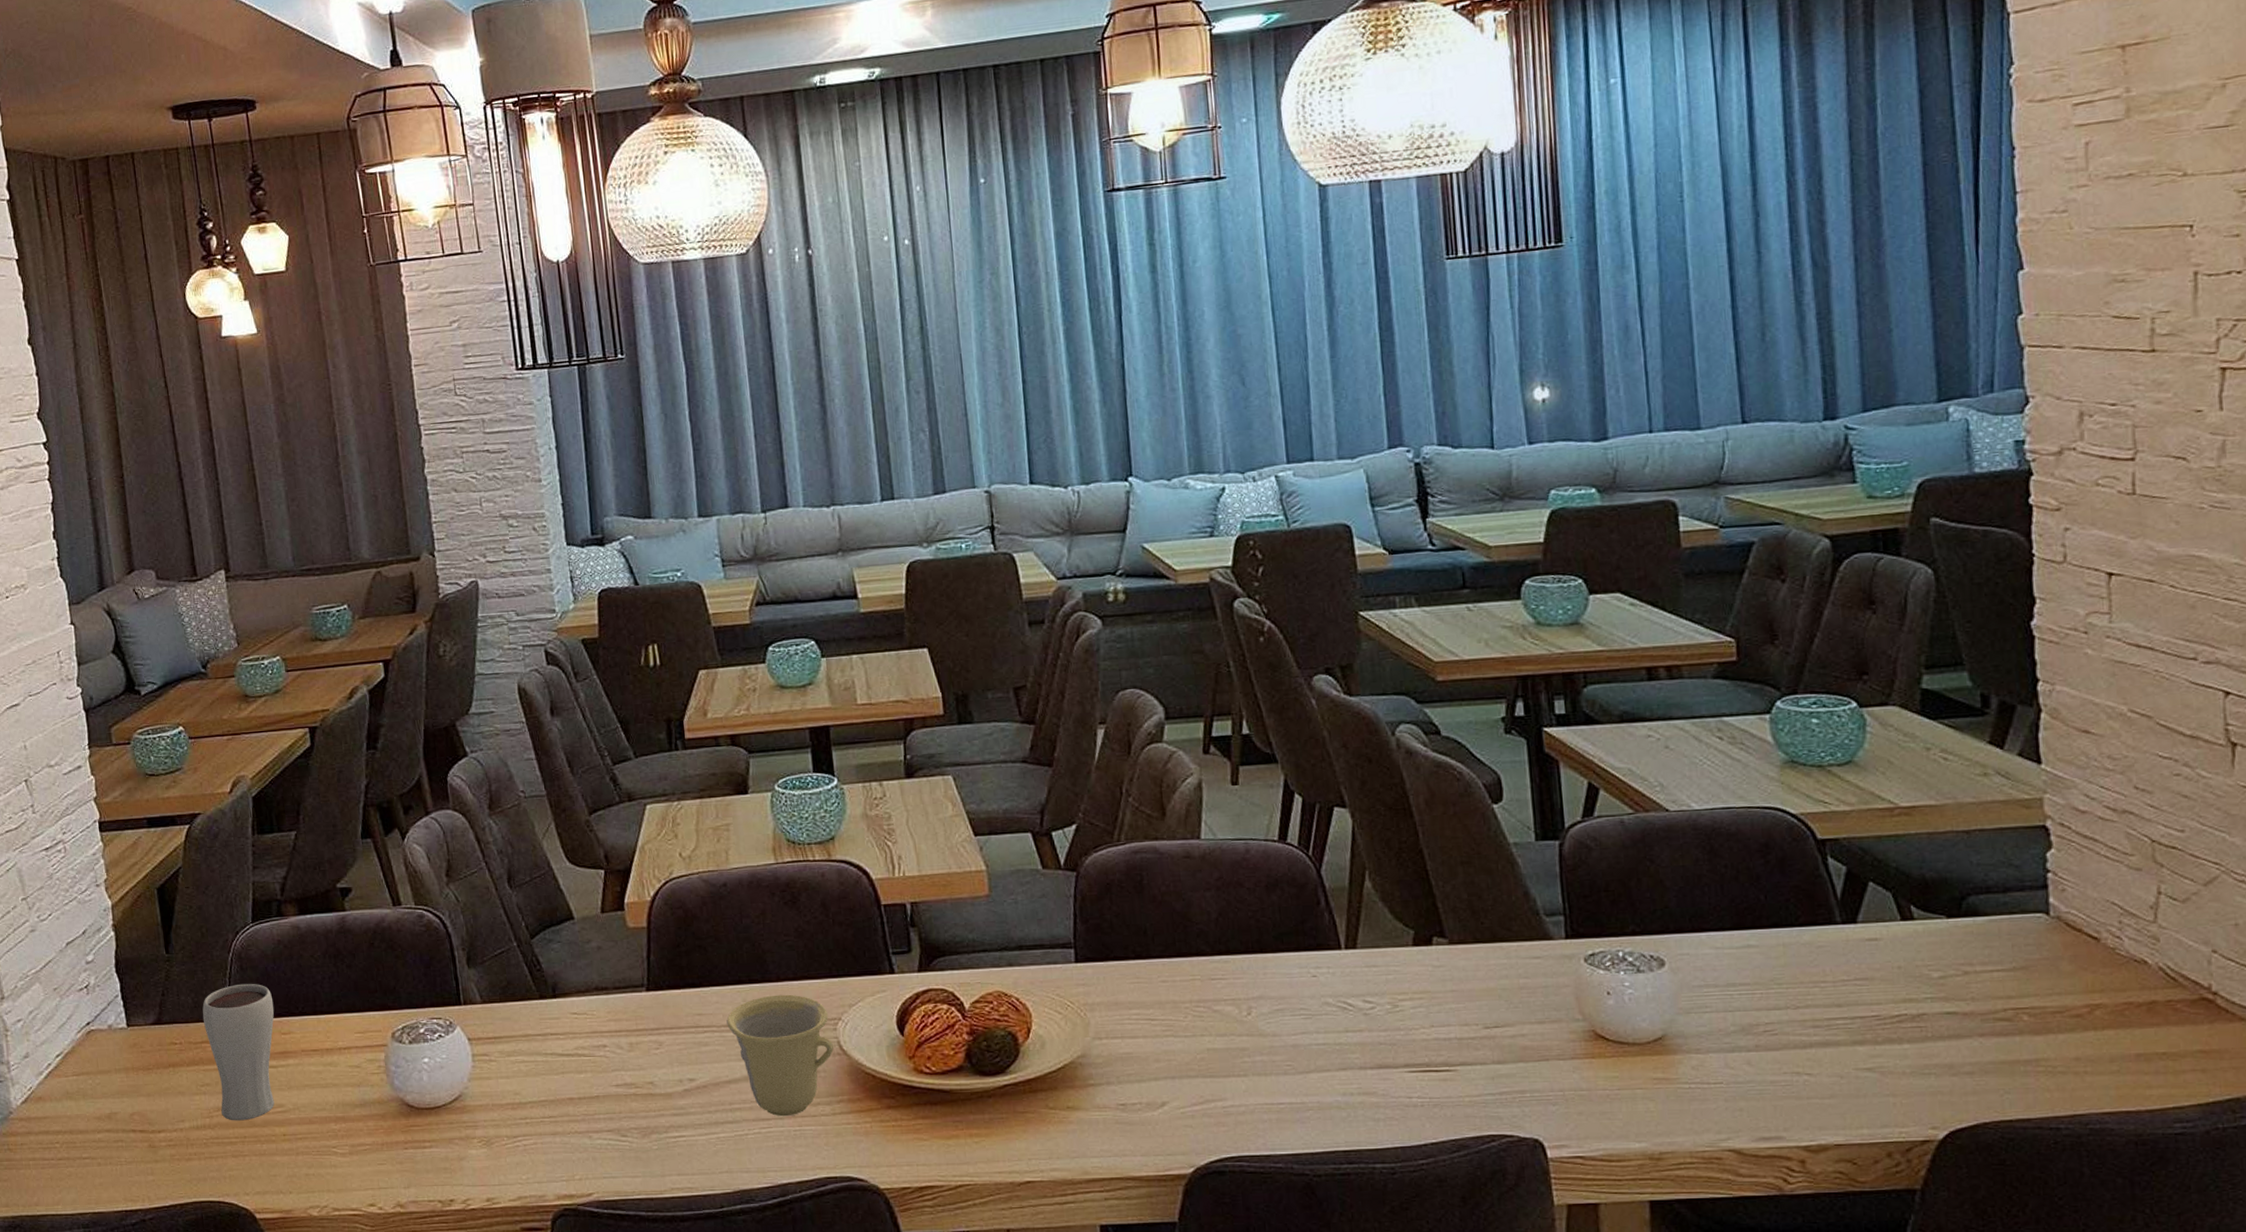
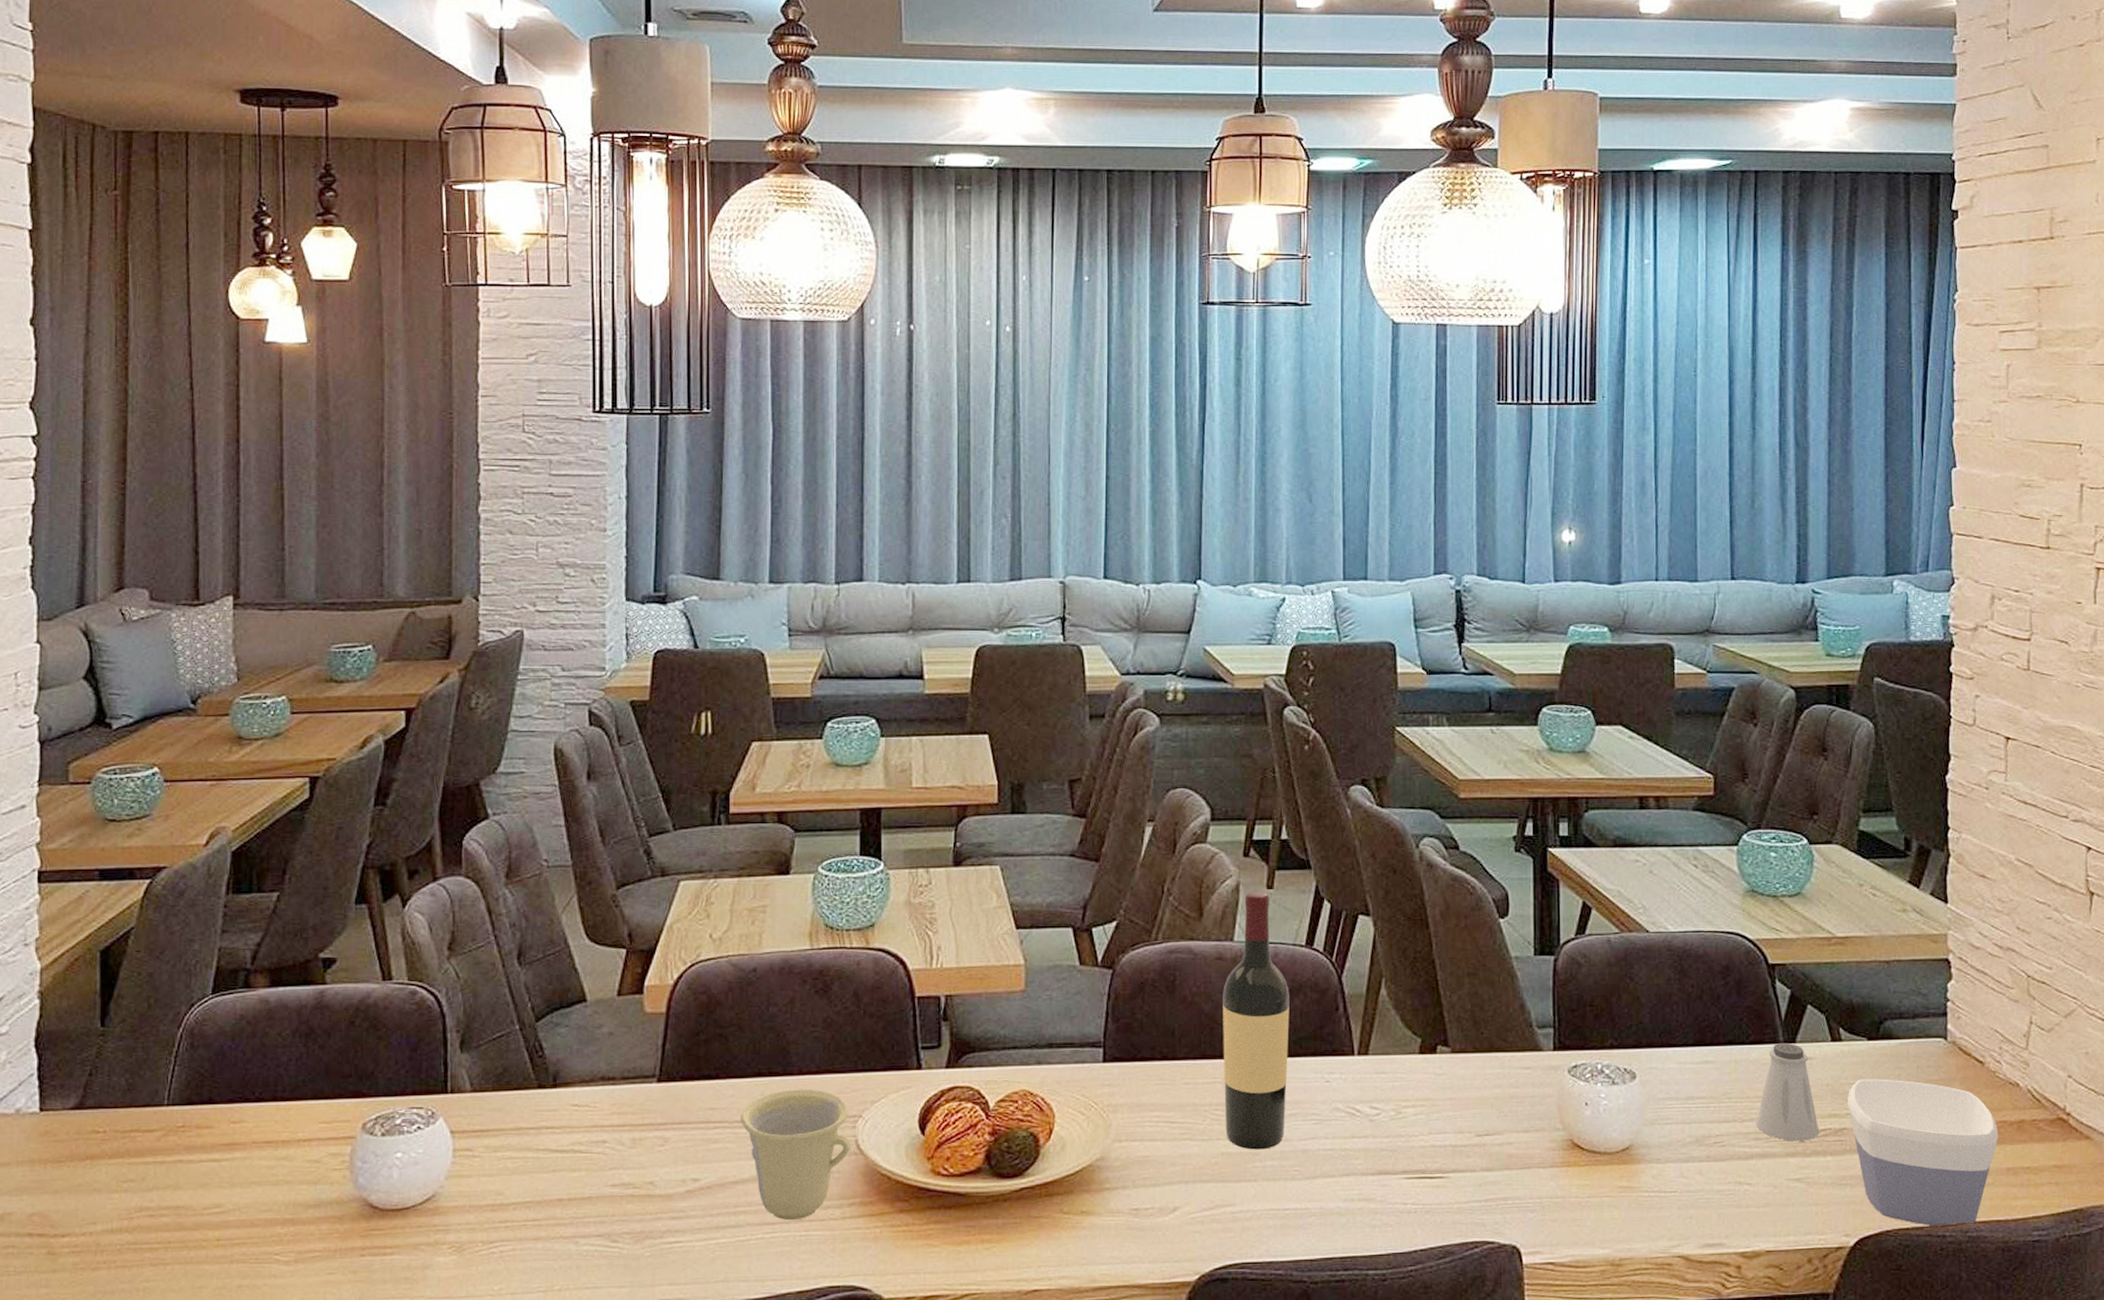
drinking glass: present [202,983,275,1121] -> none [136,1063,226,1224]
wine bottle: none [1194,787,1273,1046] -> present [1223,891,1289,1150]
saltshaker: none [1813,923,1893,1029] -> present [1756,1042,1819,1141]
bowl: none [1925,959,2123,1119] -> present [1848,1079,1998,1227]

